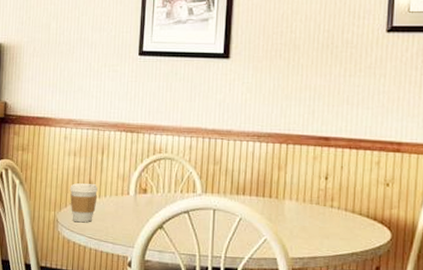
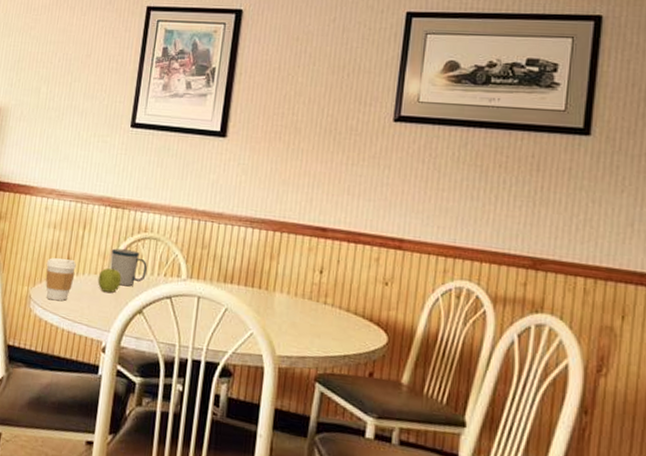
fruit: none [119,188,141,211] -> present [97,268,122,293]
mug: none [129,170,164,205] -> present [110,248,147,287]

